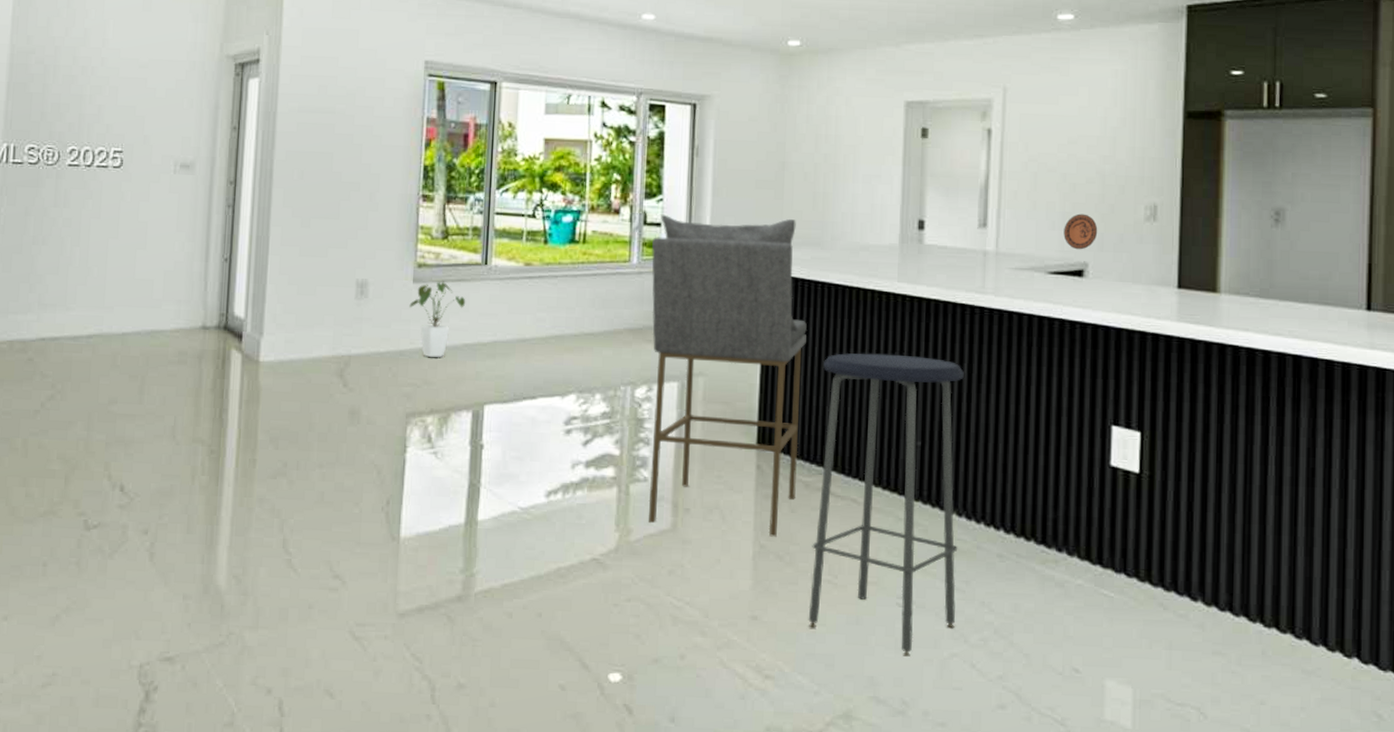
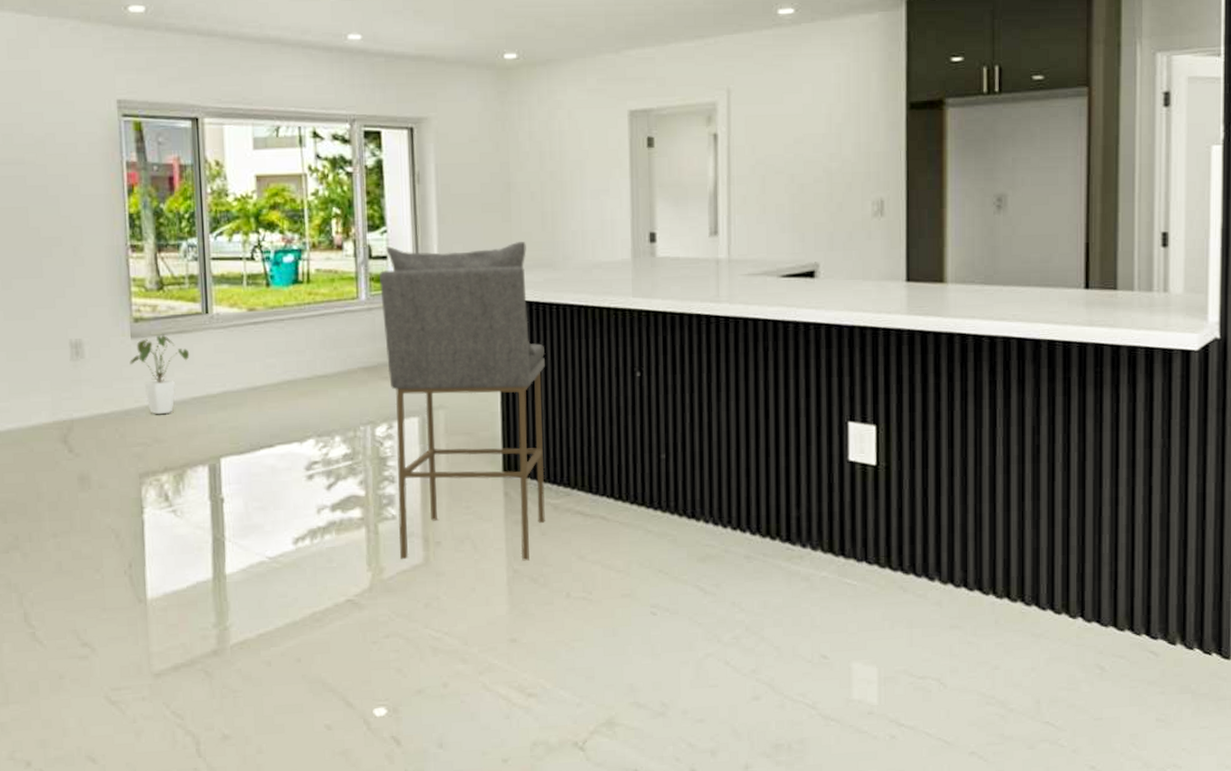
bar stool: present [808,353,964,658] -> none [564,370,709,662]
decorative plate: present [1063,213,1098,250] -> none [794,214,827,251]

